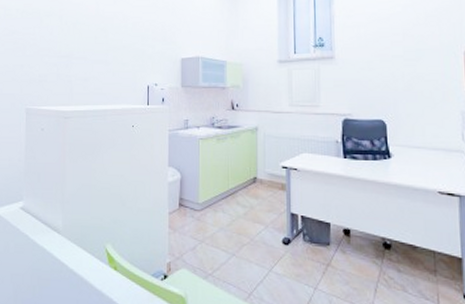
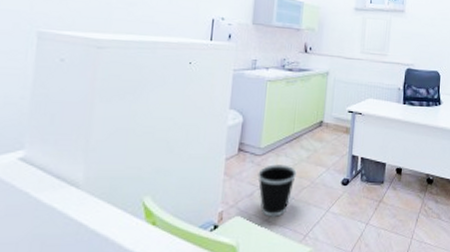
wastebasket: none [198,220,235,272] -> present [258,164,297,217]

